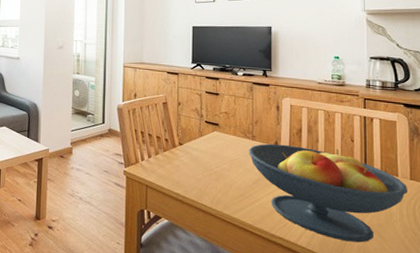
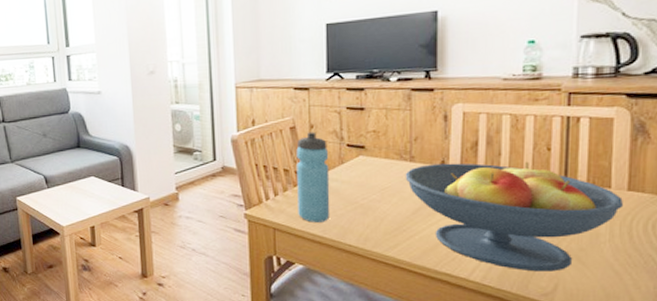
water bottle: none [166,108,192,184] -> present [296,132,330,223]

